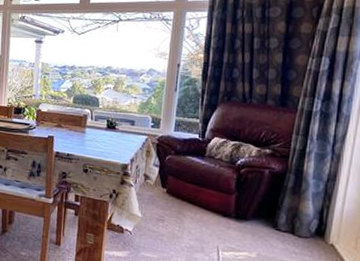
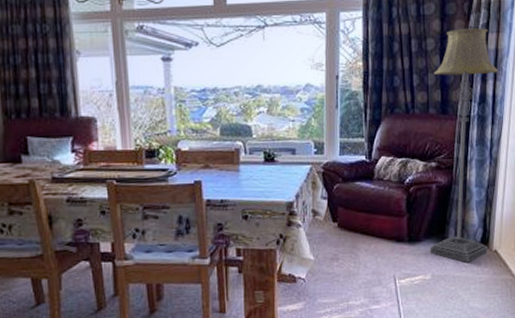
floor lamp: none [257,31,348,250] -> present [429,28,499,263]

